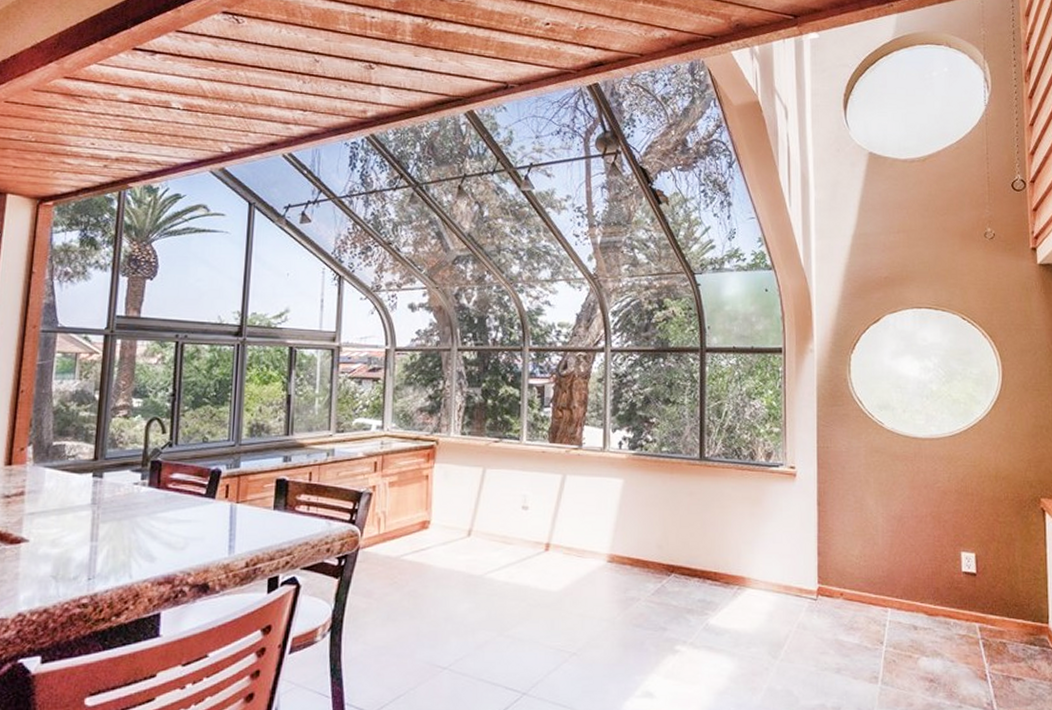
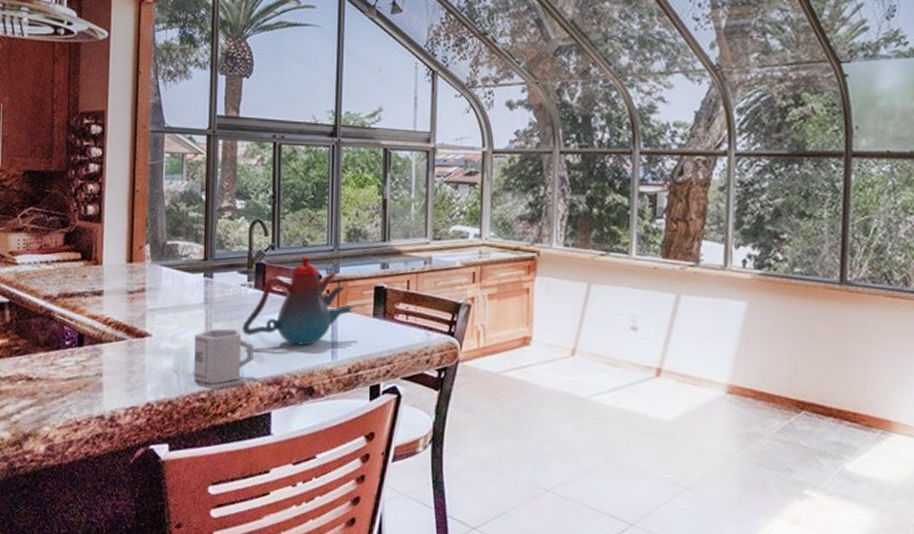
cup: none [75,529,144,588] -> present [194,328,253,385]
teakettle: none [132,452,255,542] -> present [242,256,354,346]

